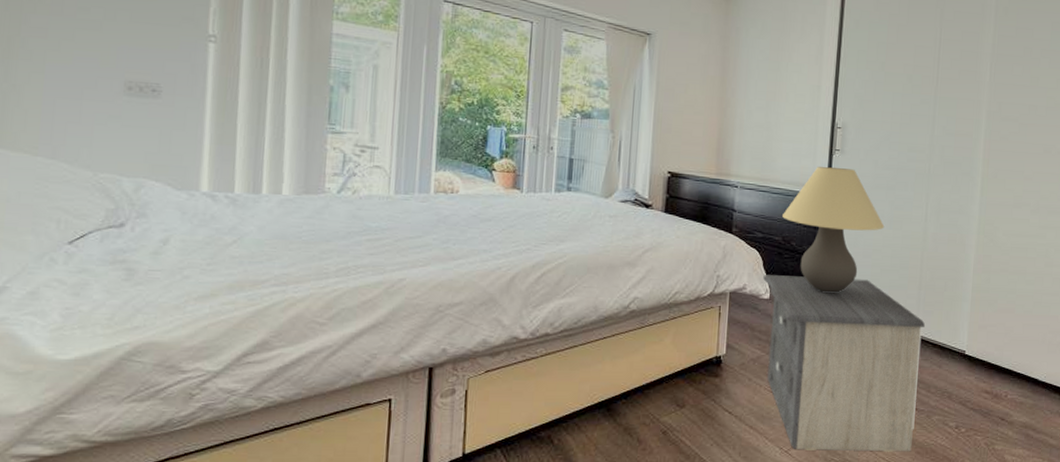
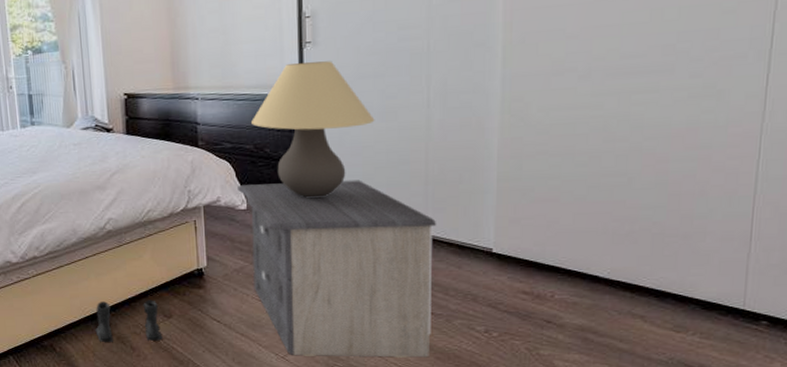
boots: none [601,387,672,434] -> present [95,300,163,342]

